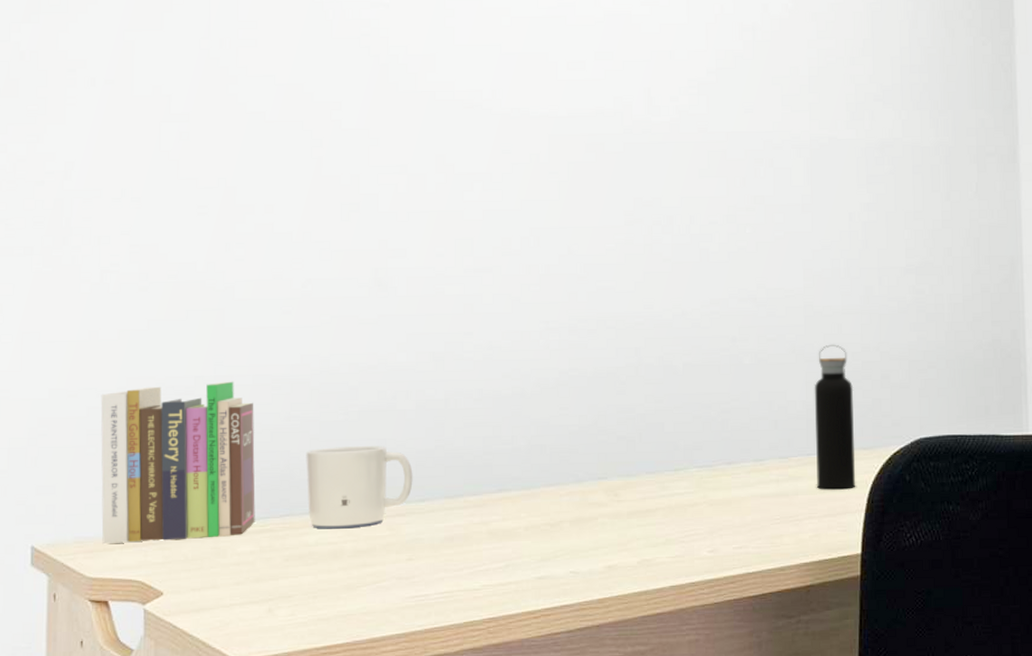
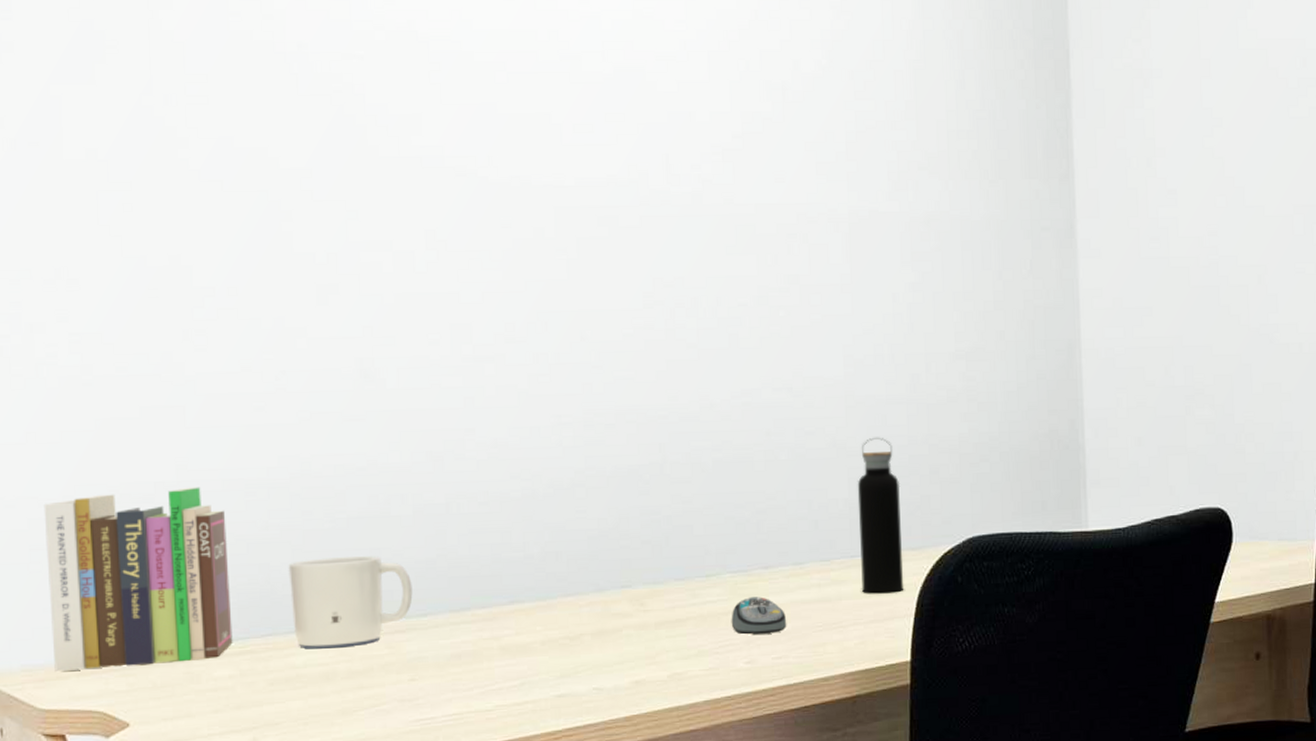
computer mouse: none [696,490,748,525] -> present [731,597,787,635]

